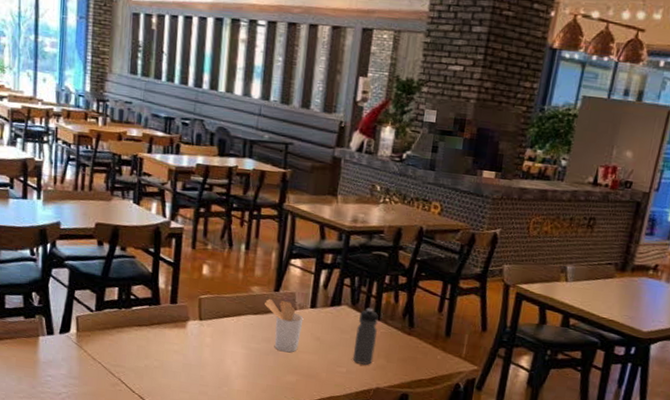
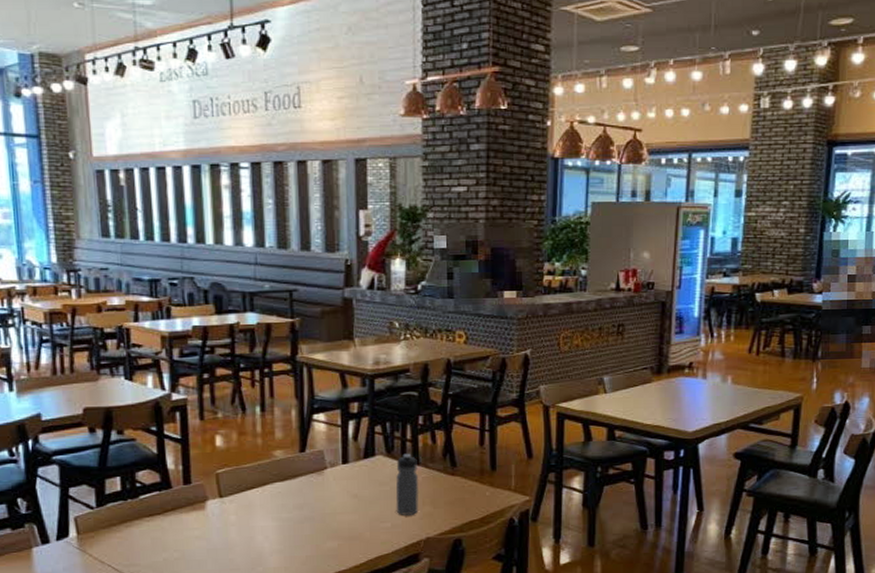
utensil holder: present [264,298,304,353] -> none [290,460,337,517]

